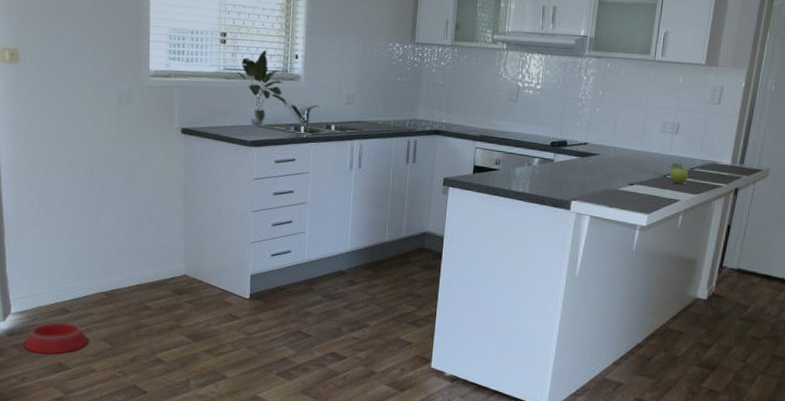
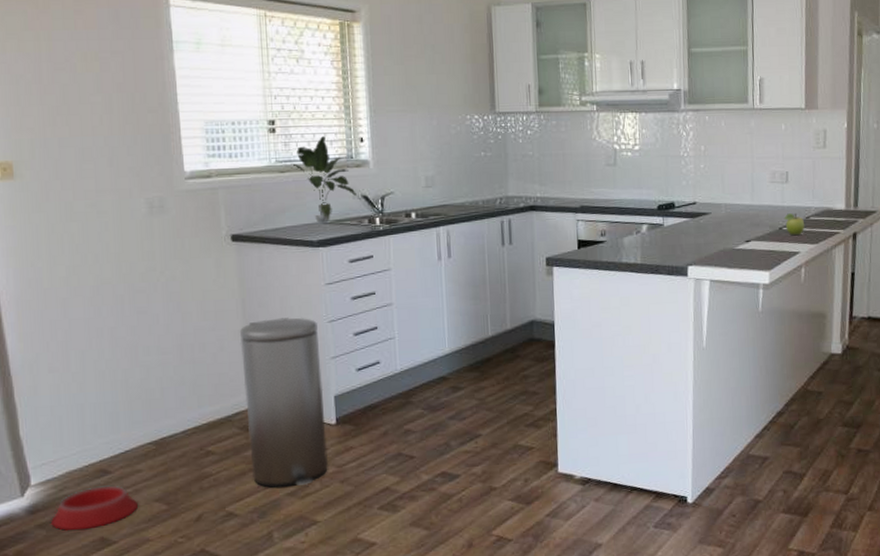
pedal bin: none [178,203,243,347] -> present [239,317,329,489]

